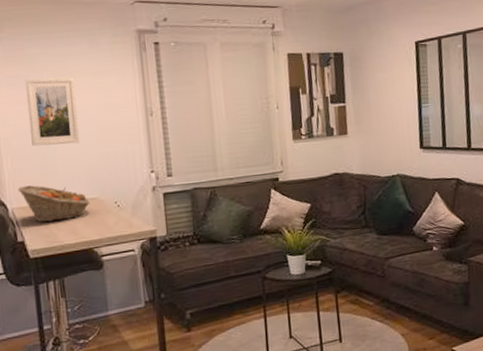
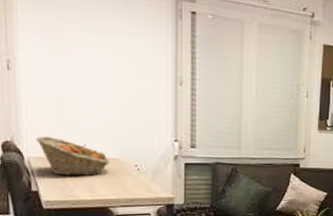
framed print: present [25,77,80,147] -> none [52,27,105,102]

